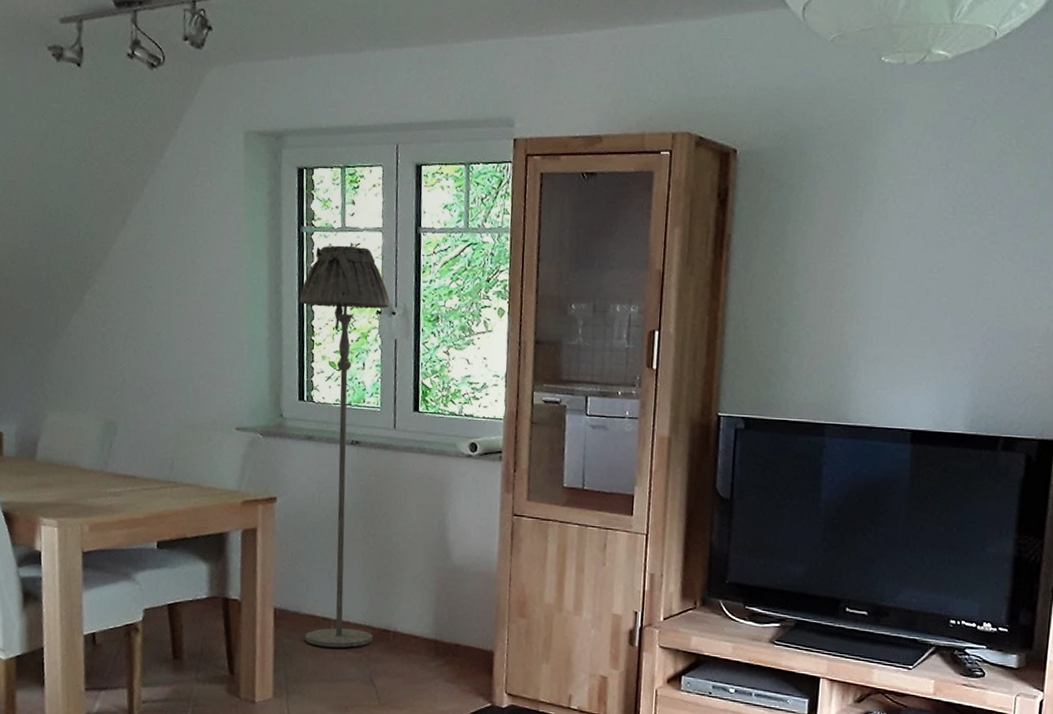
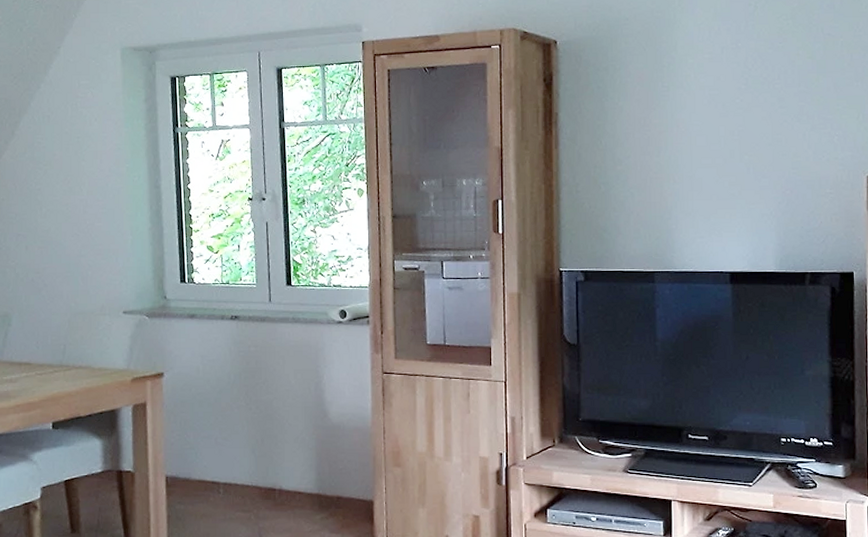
floor lamp: present [299,245,391,648] -> none [177,142,261,509]

